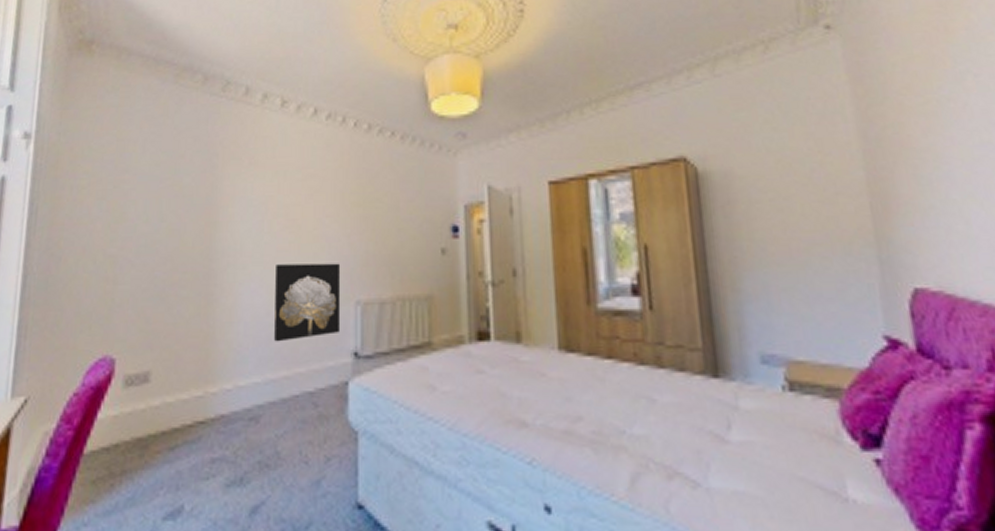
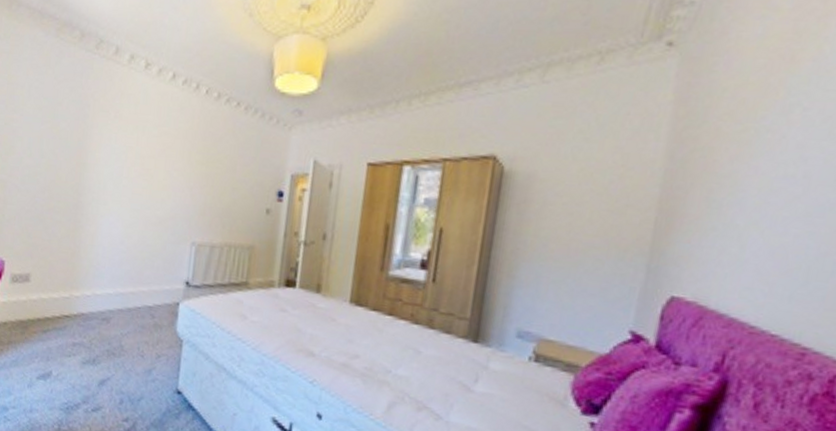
wall art: present [274,263,341,342] -> none [125,204,183,266]

